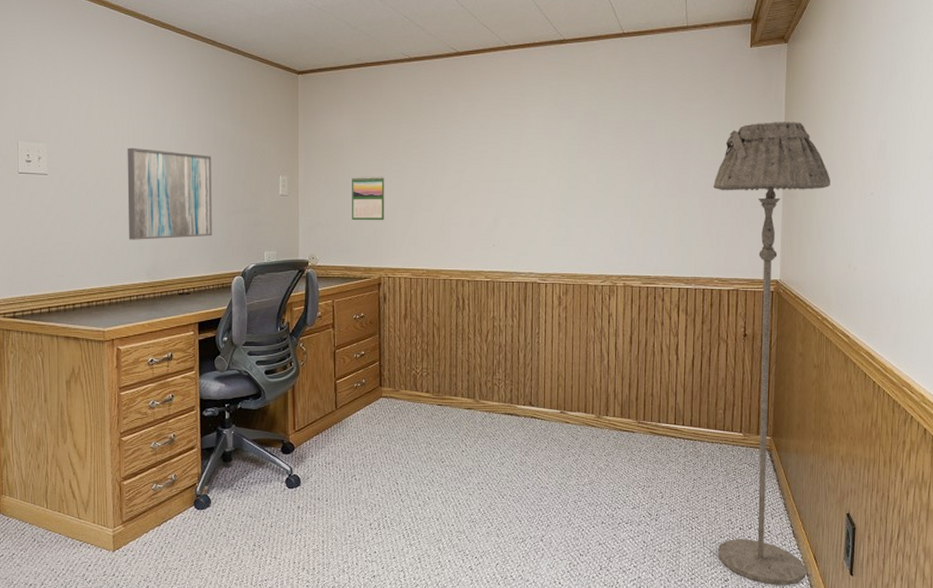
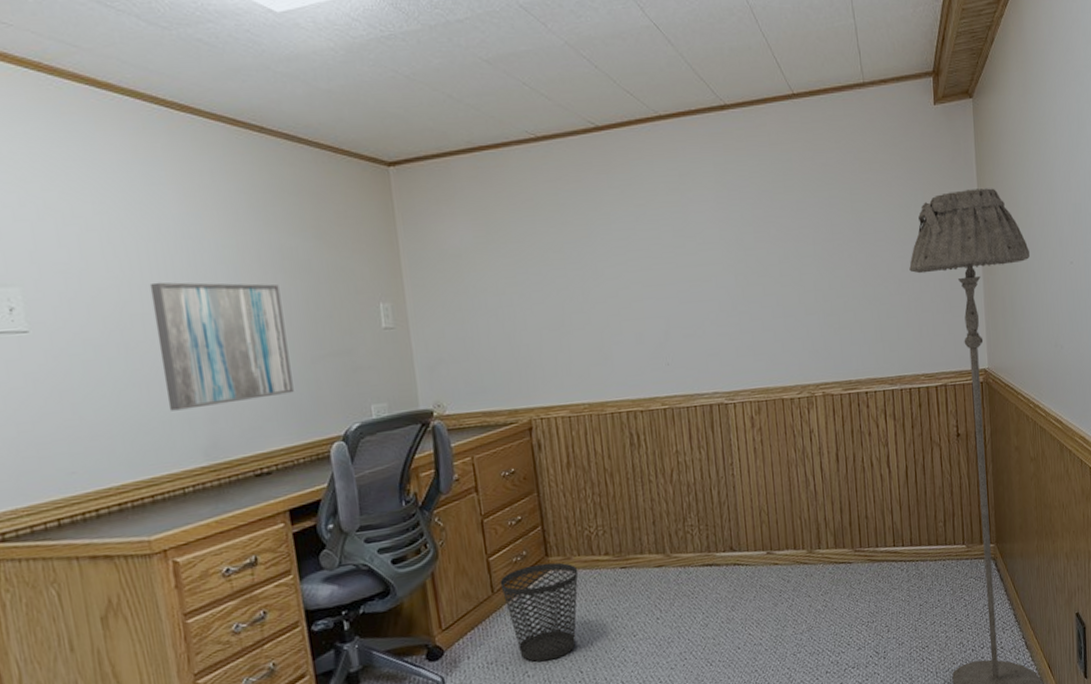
wastebasket: none [342,391,404,470] -> present [500,562,579,662]
calendar: present [352,176,385,221] -> none [478,291,528,352]

